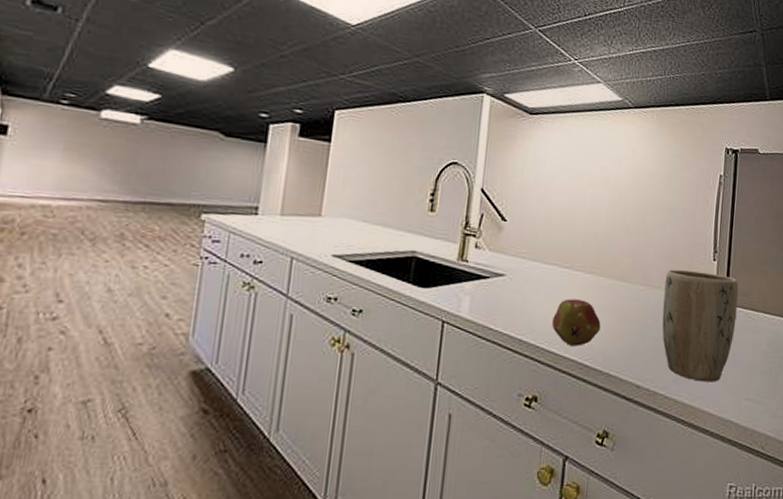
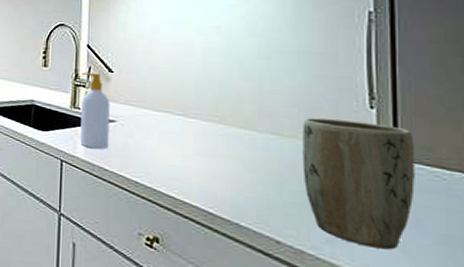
soap bottle: none [465,220,501,307] -> present [80,72,110,150]
fruit: present [552,299,601,346] -> none [169,145,224,193]

